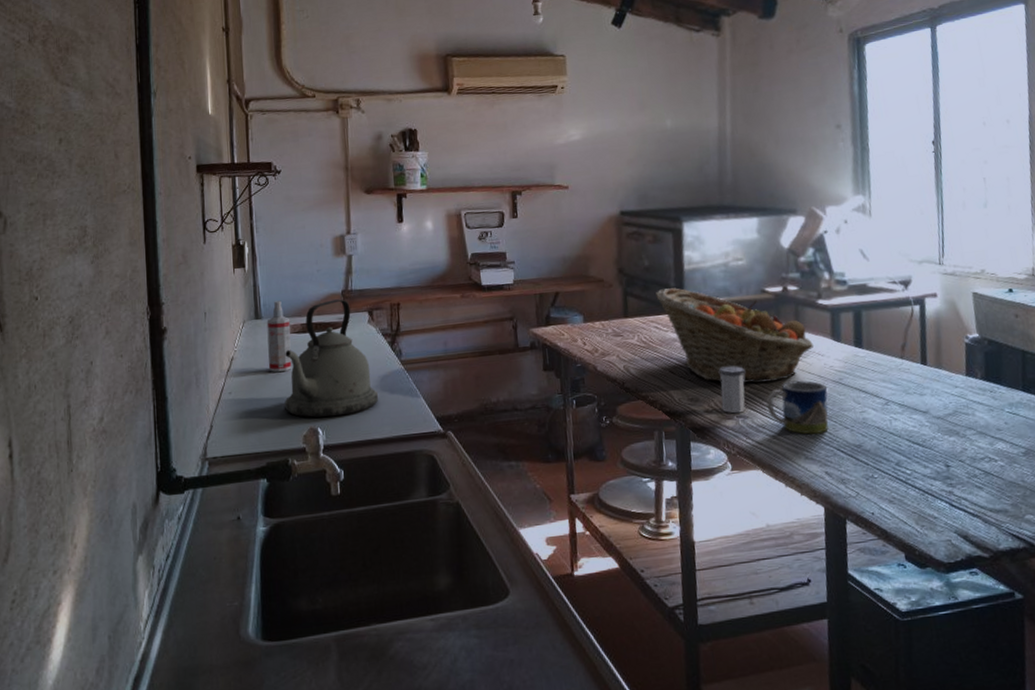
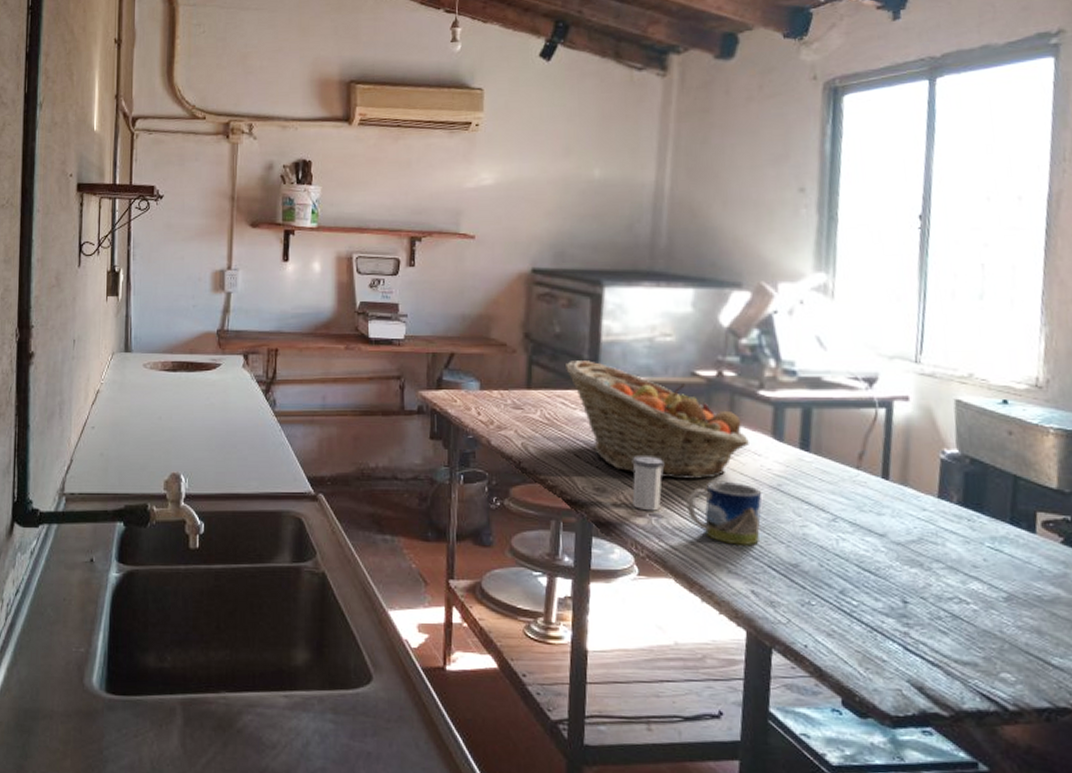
spray bottle: present [266,300,292,372] -> none [134,334,161,410]
kettle: present [284,299,379,418] -> none [148,339,248,464]

